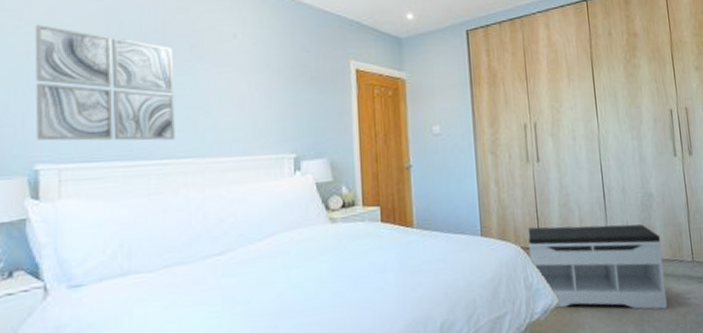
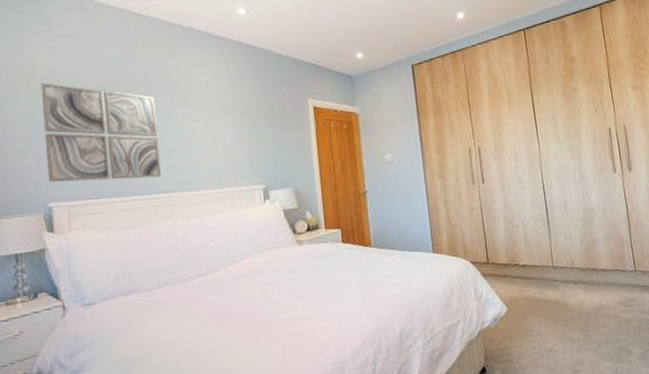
bench: present [527,224,668,310] -> none [476,237,611,317]

